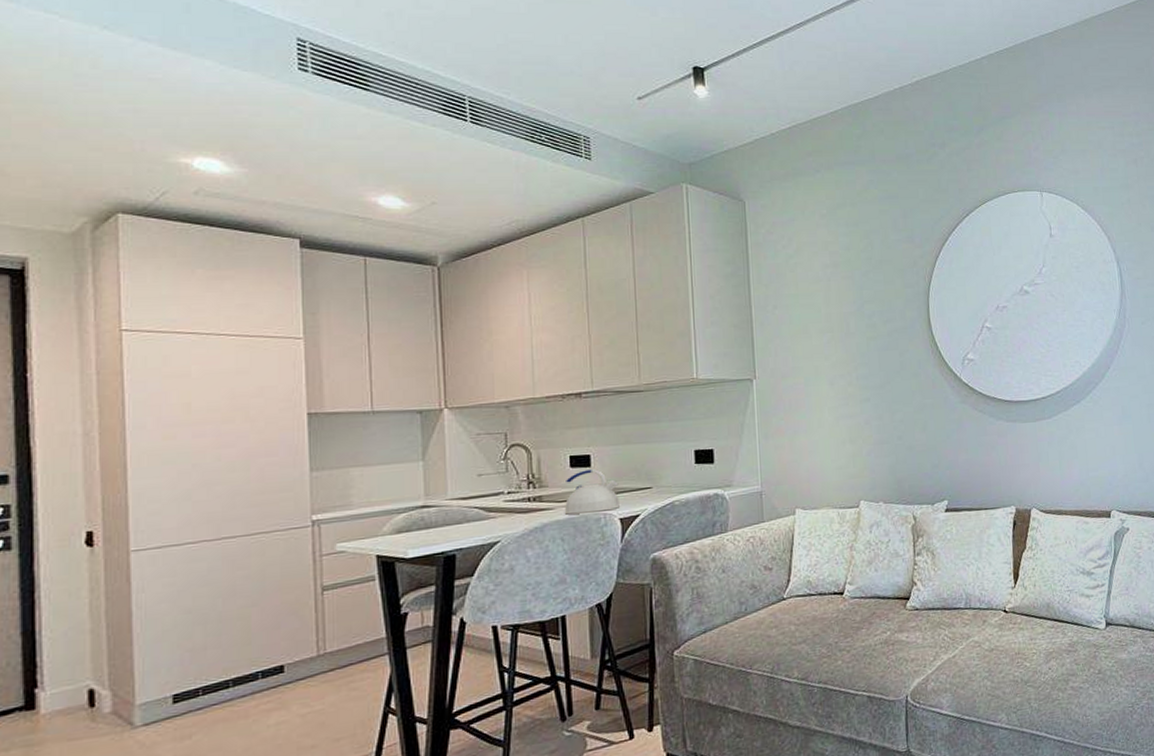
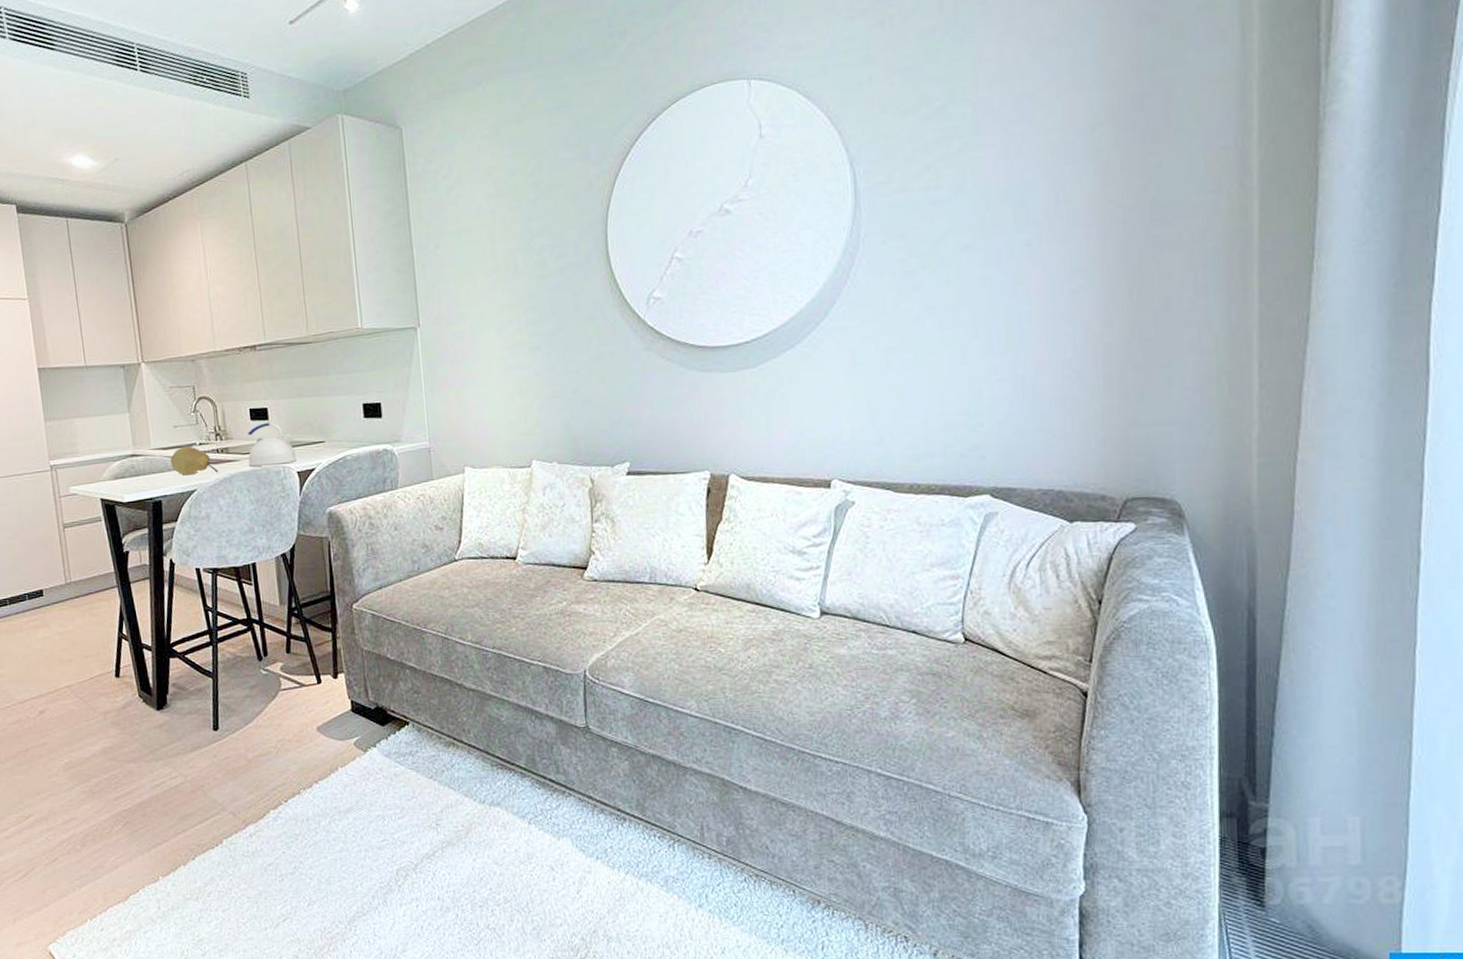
fruit: none [470,495,528,527] -> present [170,446,218,476]

